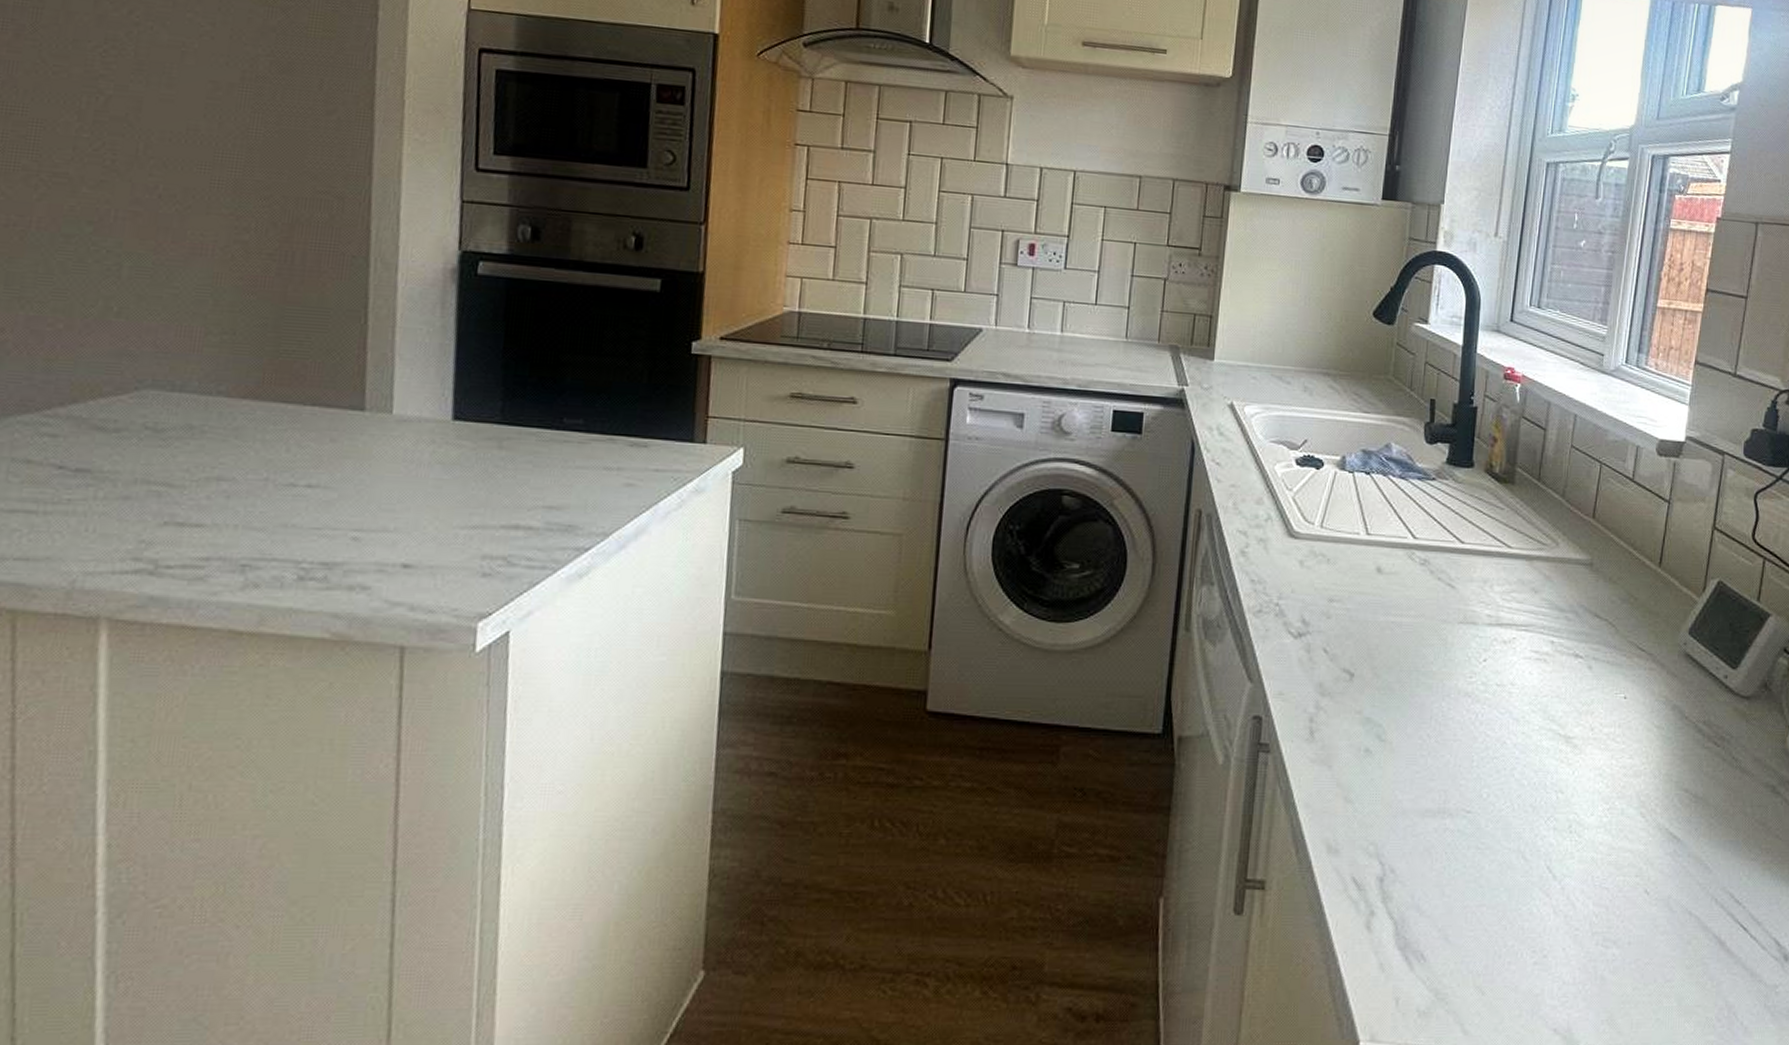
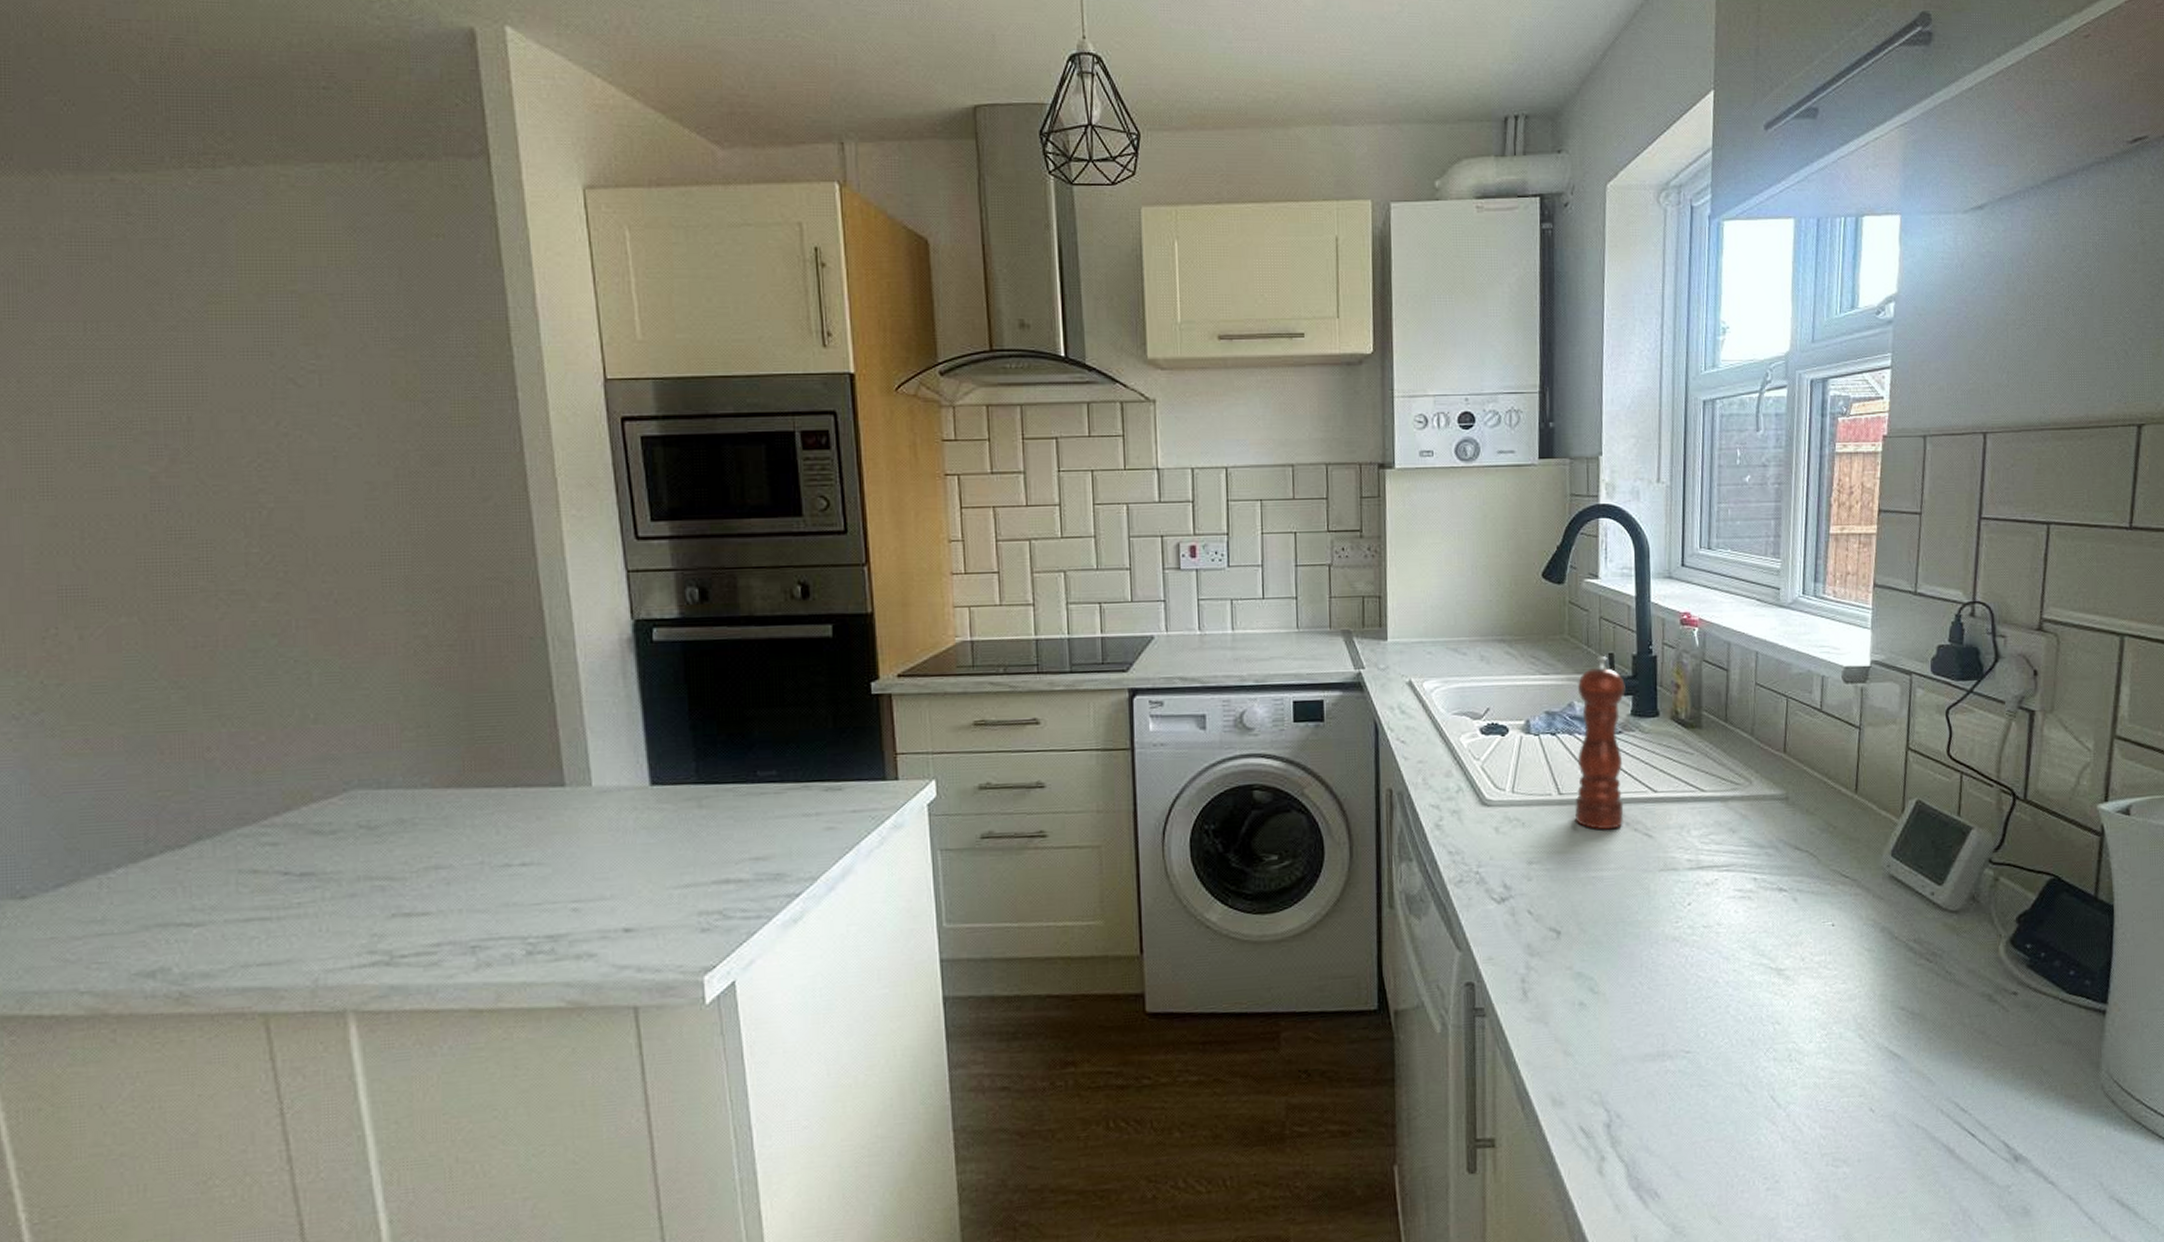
pepper mill: none [1381,400,1444,576] -> present [1575,655,1625,830]

